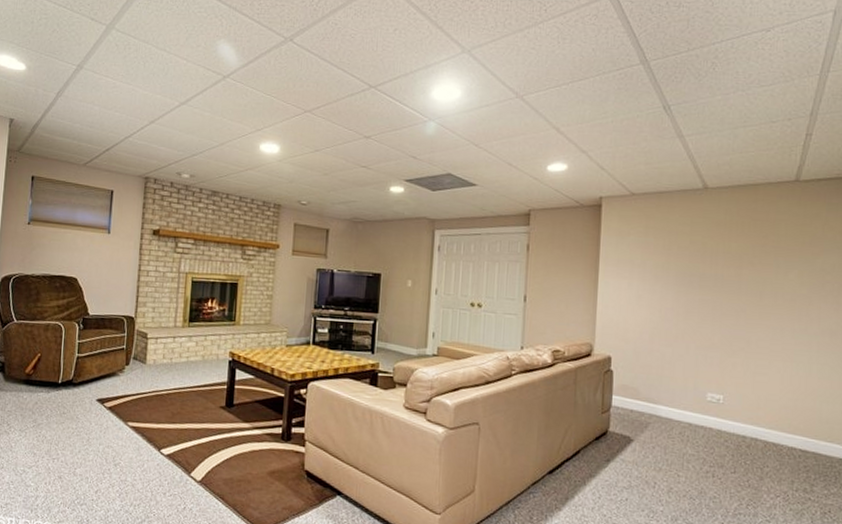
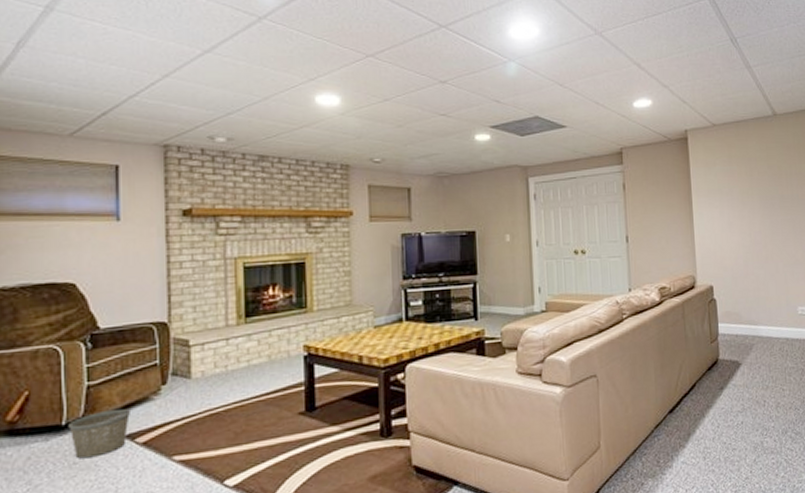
basket: none [62,377,103,412] -> present [68,408,130,459]

